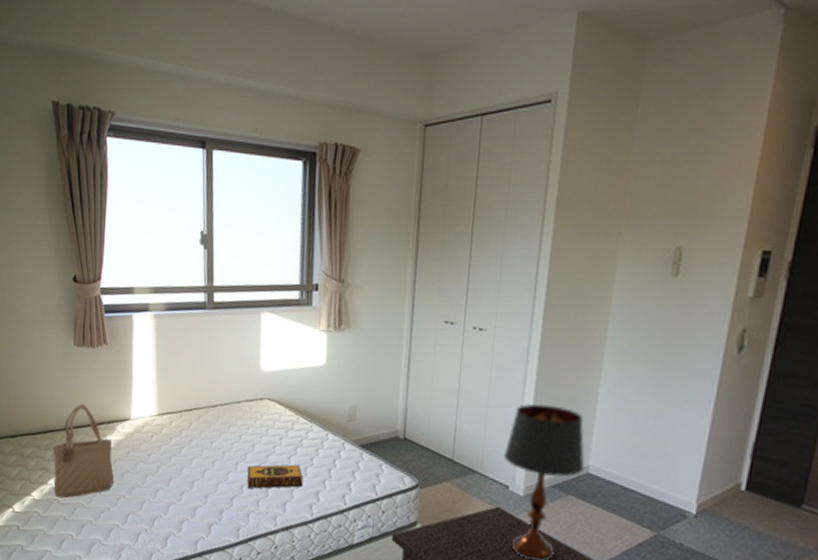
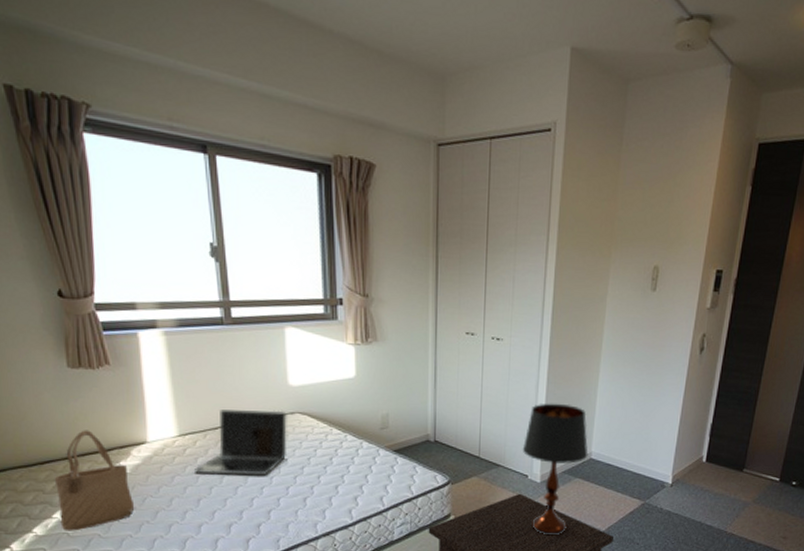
laptop: none [168,391,257,461] -> present [195,410,287,476]
hardback book: present [247,464,304,489] -> none [283,473,341,501]

